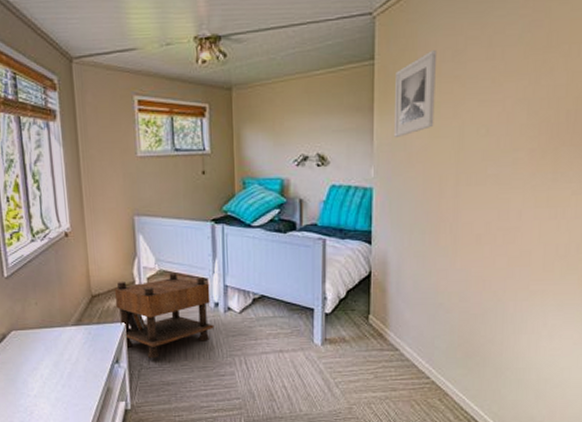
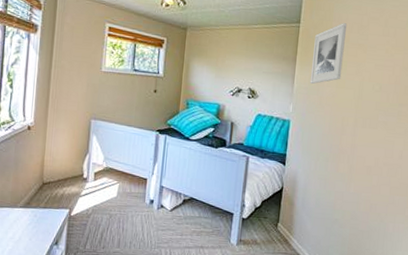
nightstand: present [114,273,214,359] -> none [63,170,148,244]

